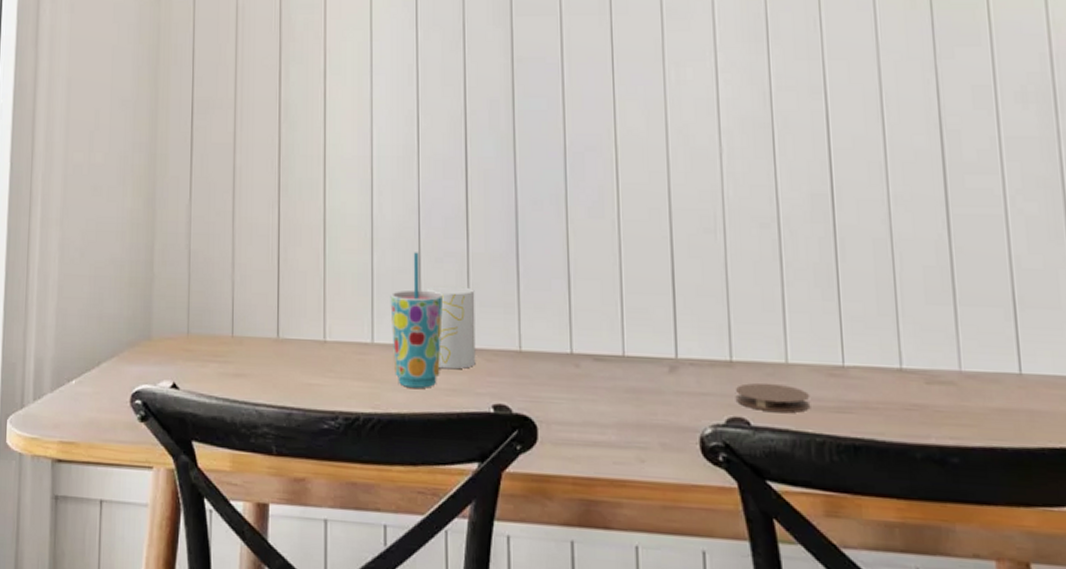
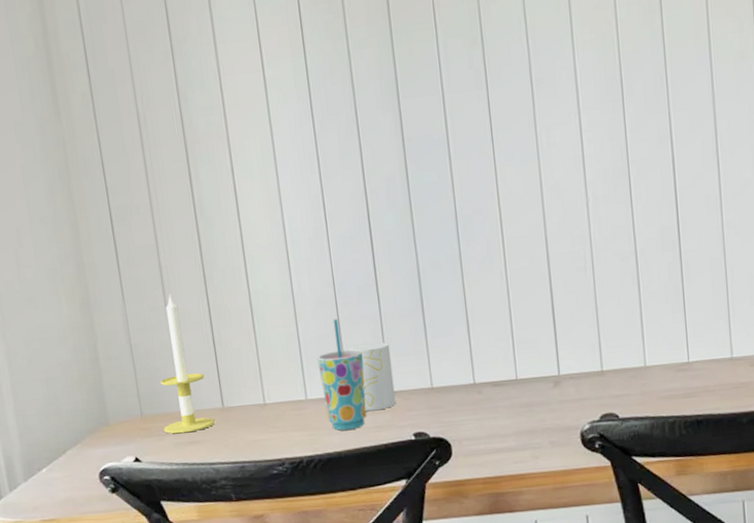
candle: none [208,199,266,363] -> present [160,294,215,434]
coaster: present [735,382,811,413] -> none [606,383,665,406]

